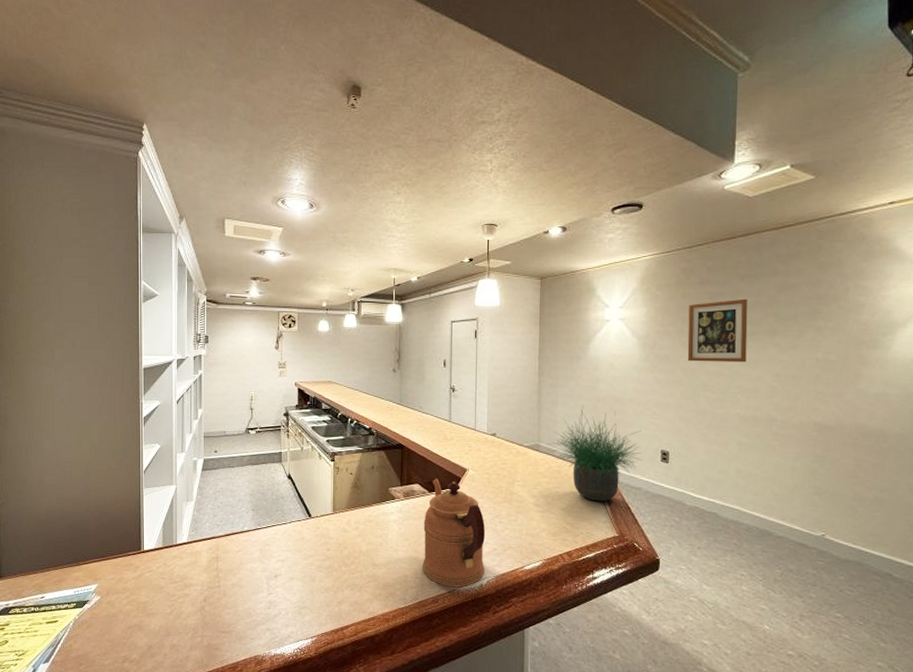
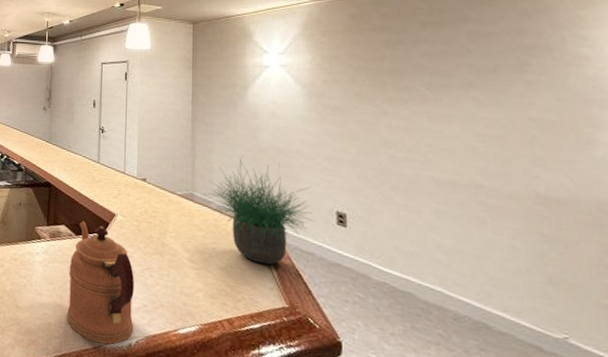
wall art: present [687,298,748,363] -> none [360,47,437,118]

